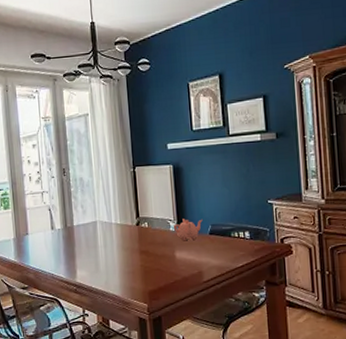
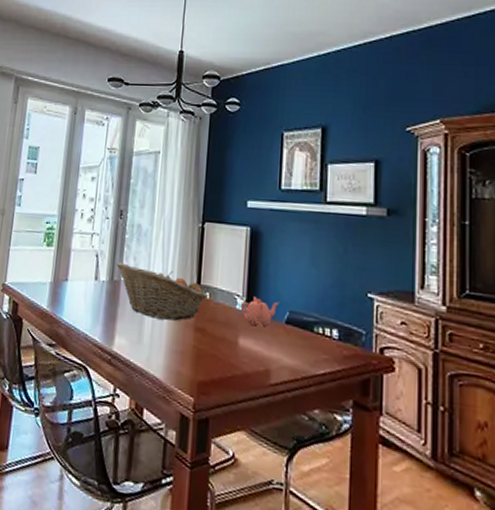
fruit basket: none [67,210,146,251] -> present [116,261,208,321]

